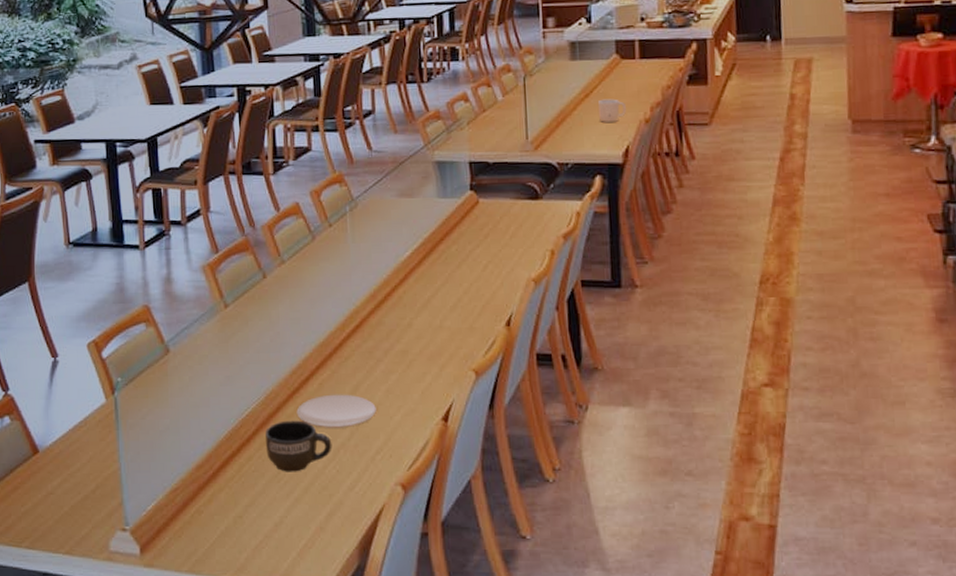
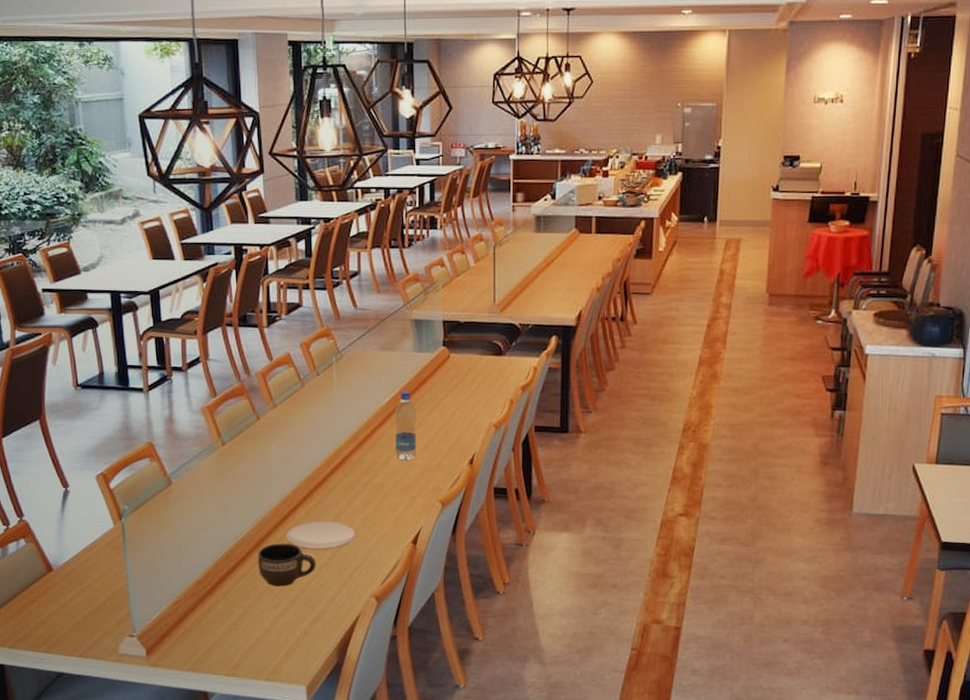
bottle: none [418,242,445,323] -> present [395,391,417,460]
mug: present [597,99,626,122] -> none [557,268,581,289]

